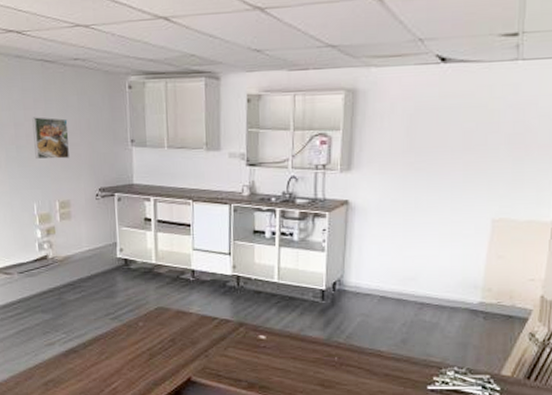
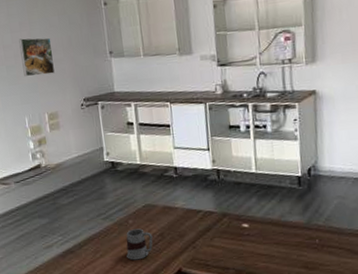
mug: none [134,332,163,365] -> present [126,228,153,261]

